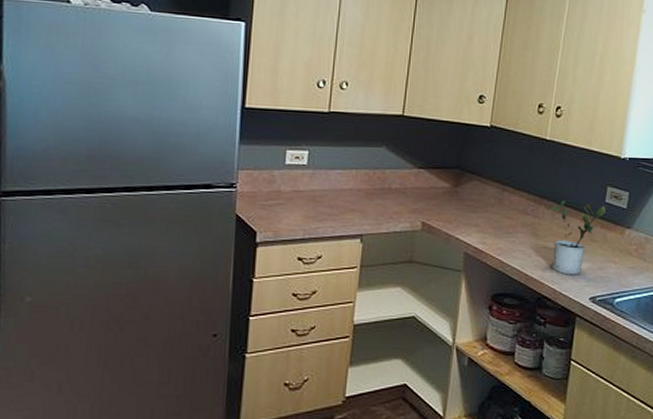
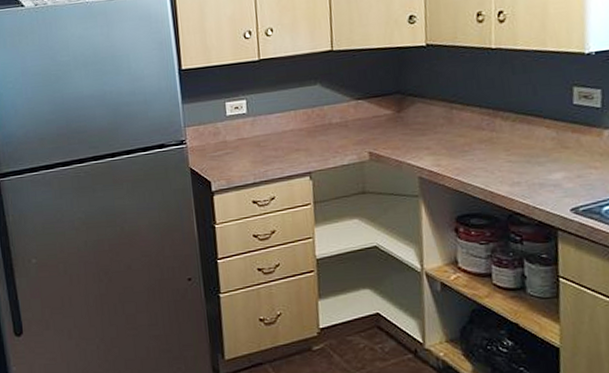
potted plant: present [551,200,607,275] -> none [510,108,576,187]

